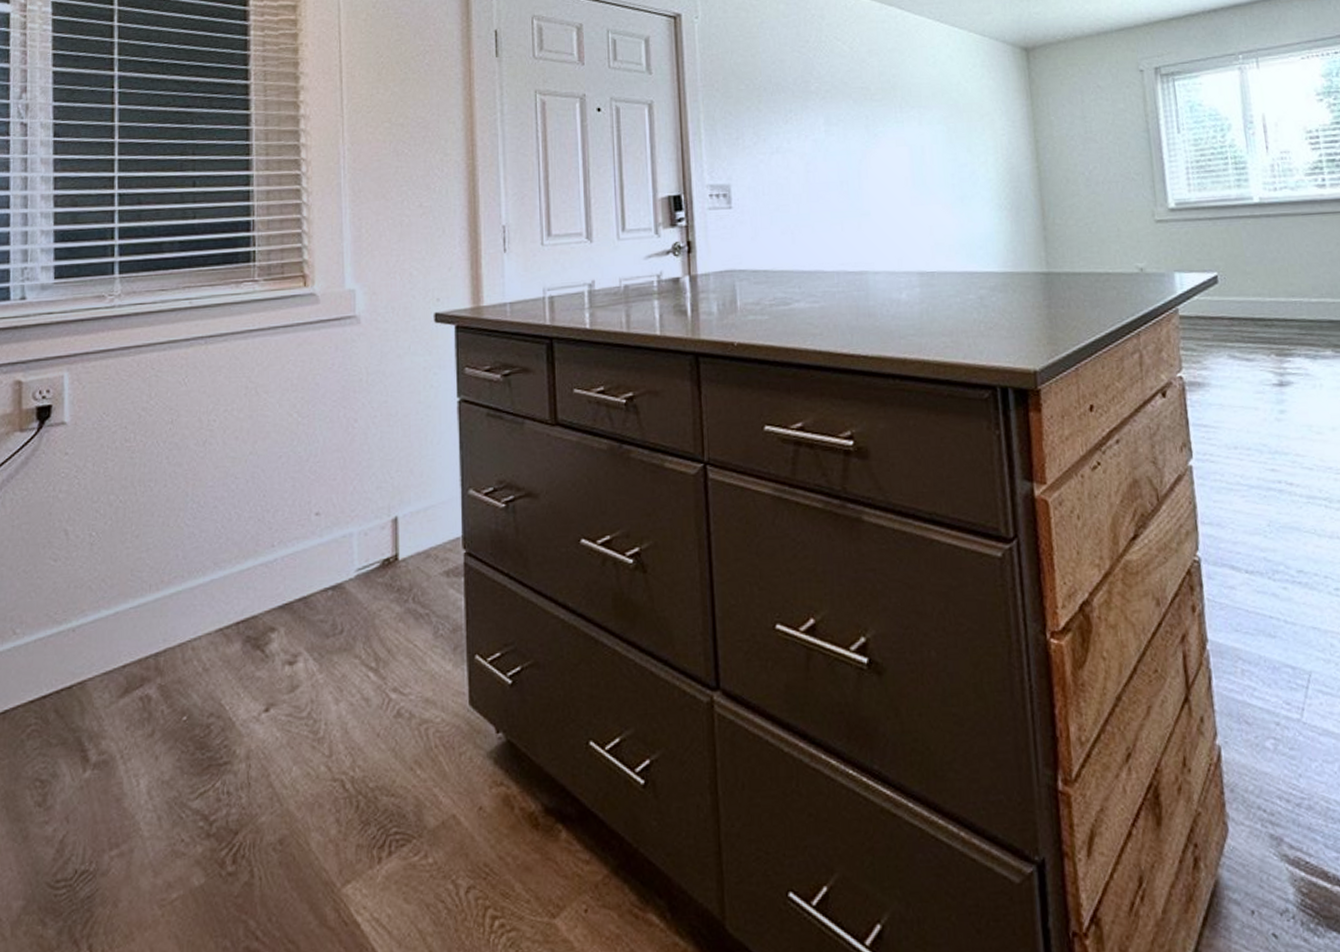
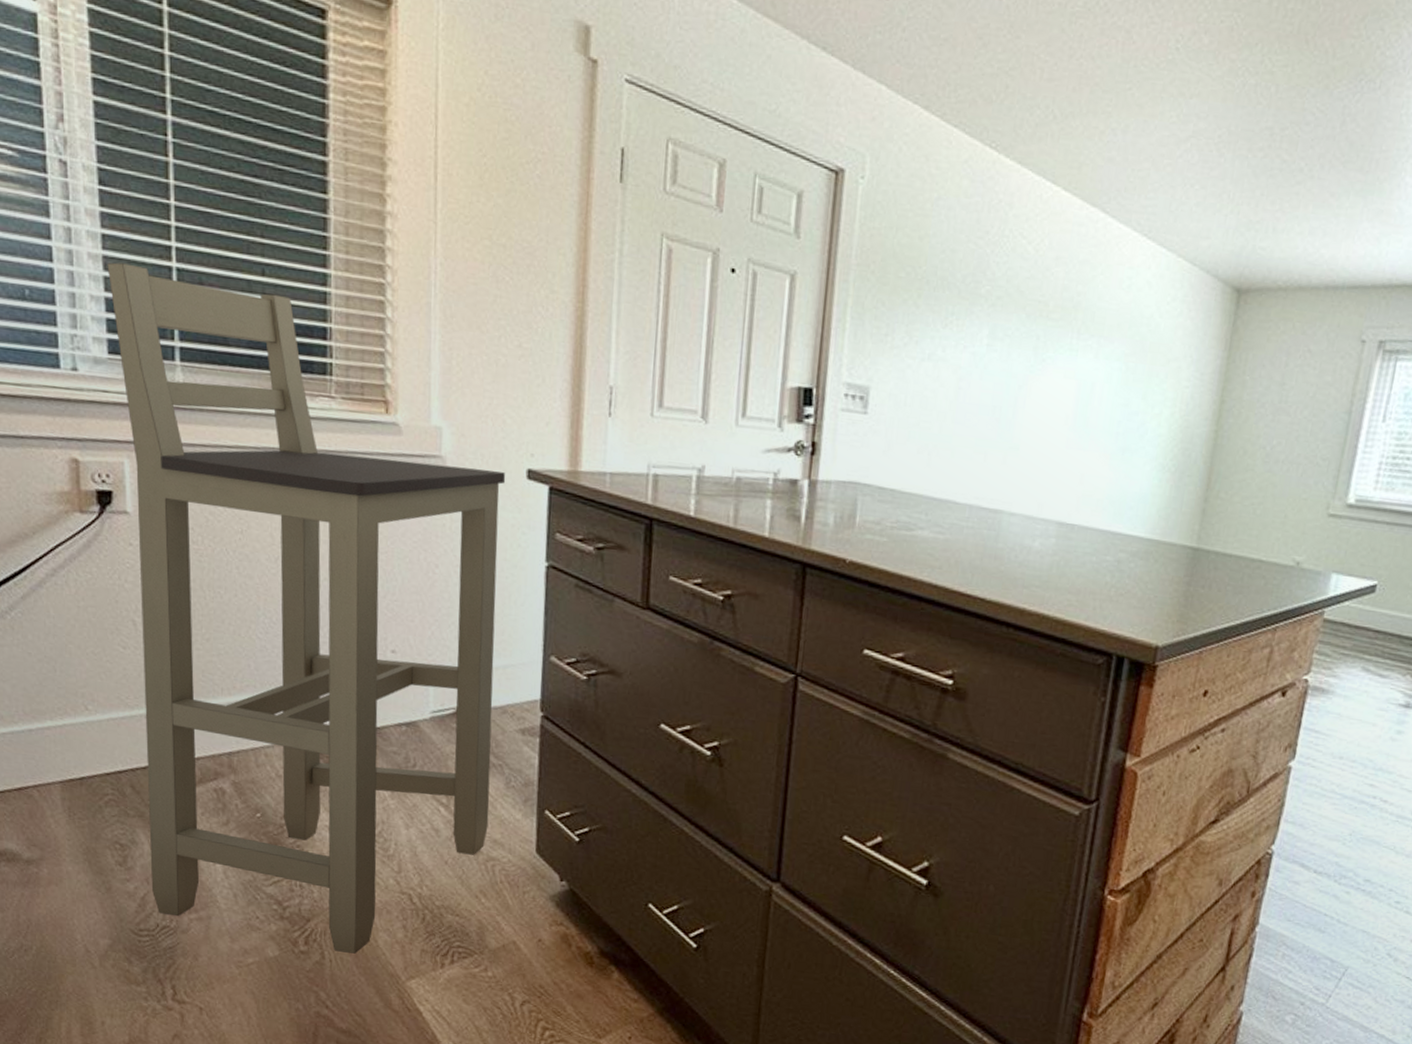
bar stool: none [57,197,419,866] -> present [107,262,506,954]

